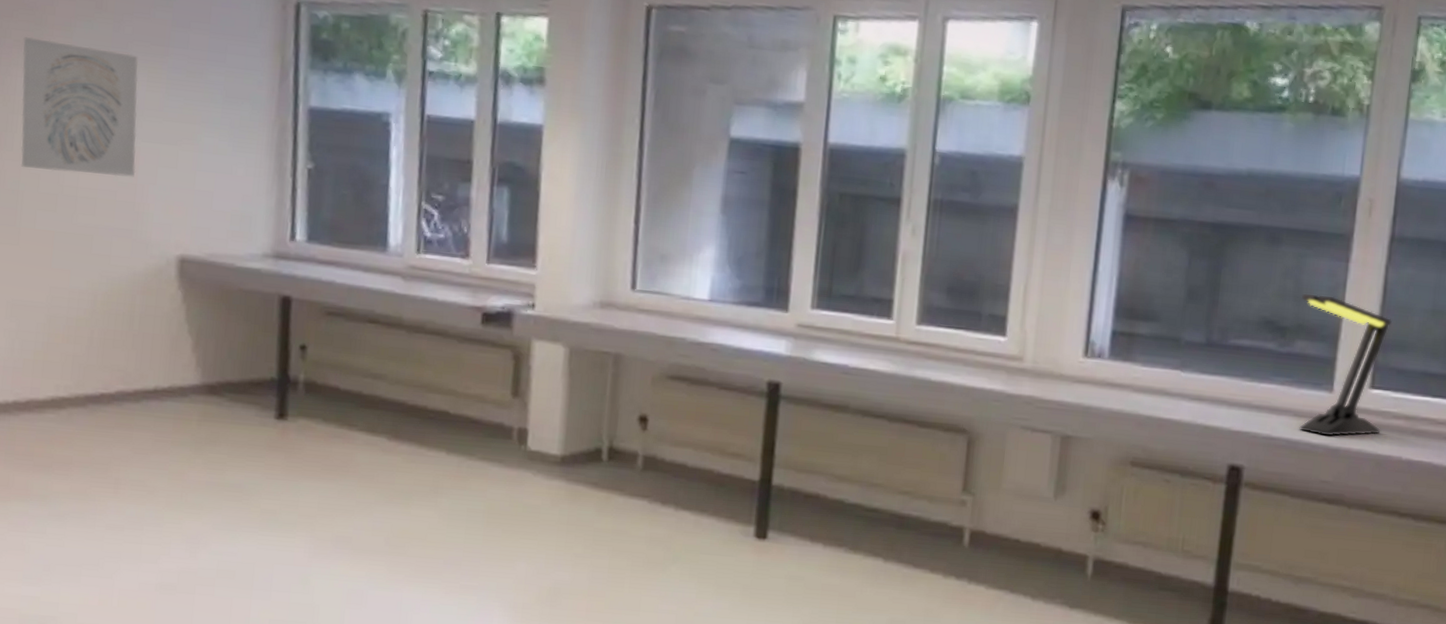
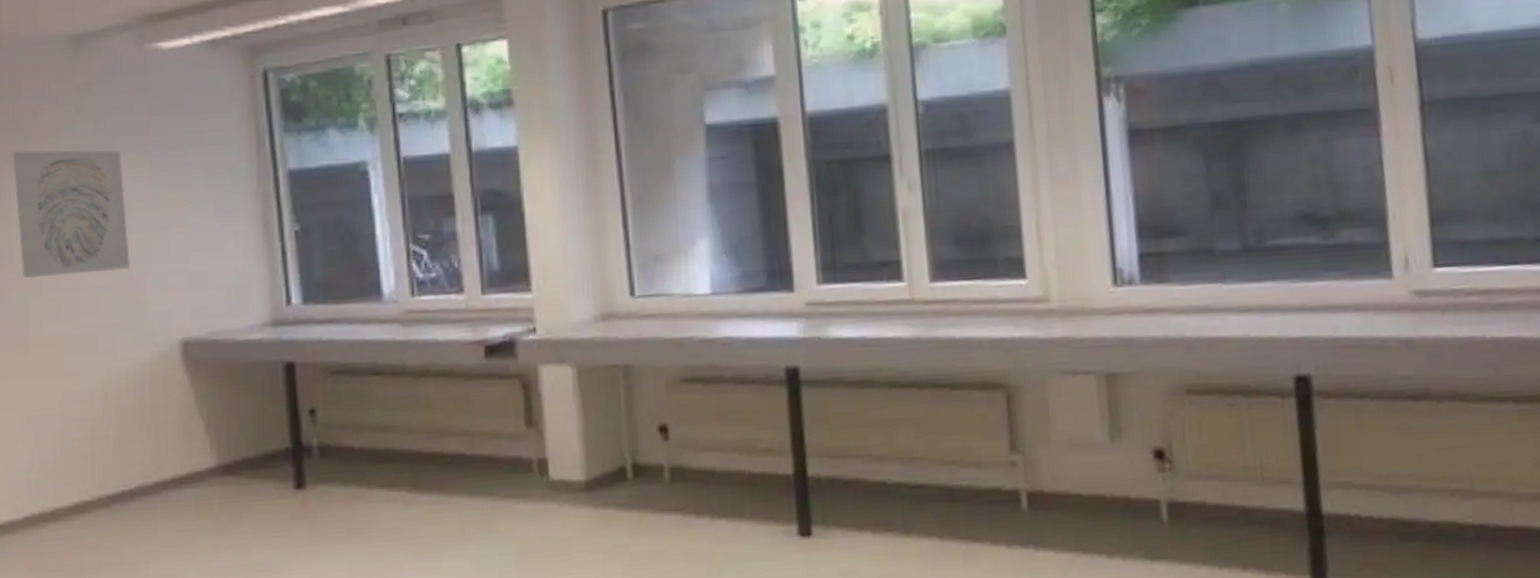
desk lamp: present [1299,294,1392,436] -> none [1336,176,1456,327]

